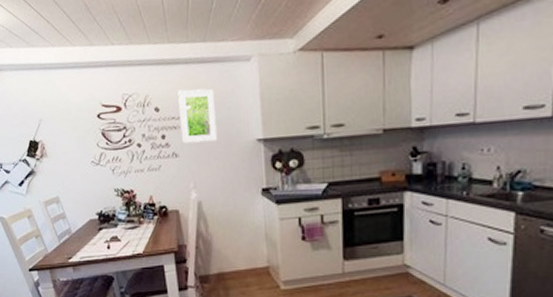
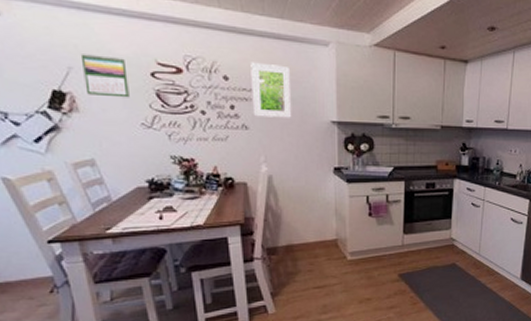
calendar: none [47,105,82,141] -> present [80,54,130,98]

